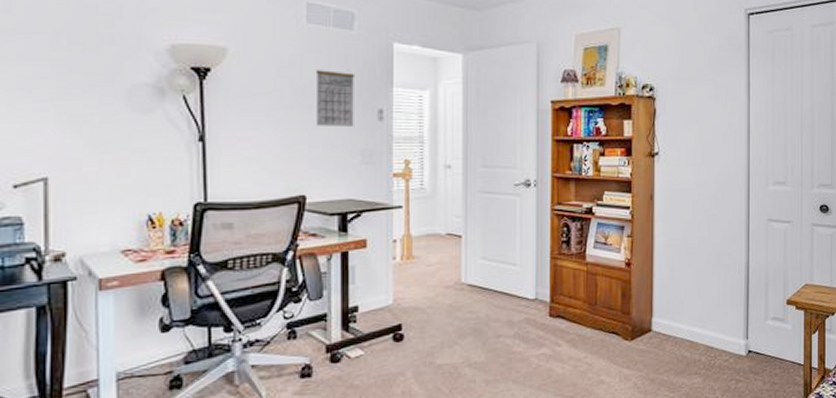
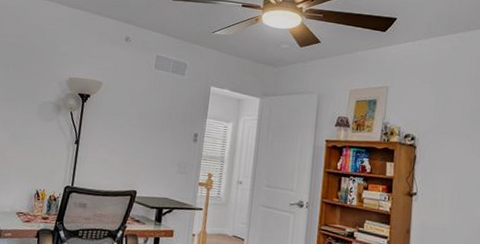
calendar: present [315,69,356,128] -> none [151,102,182,145]

